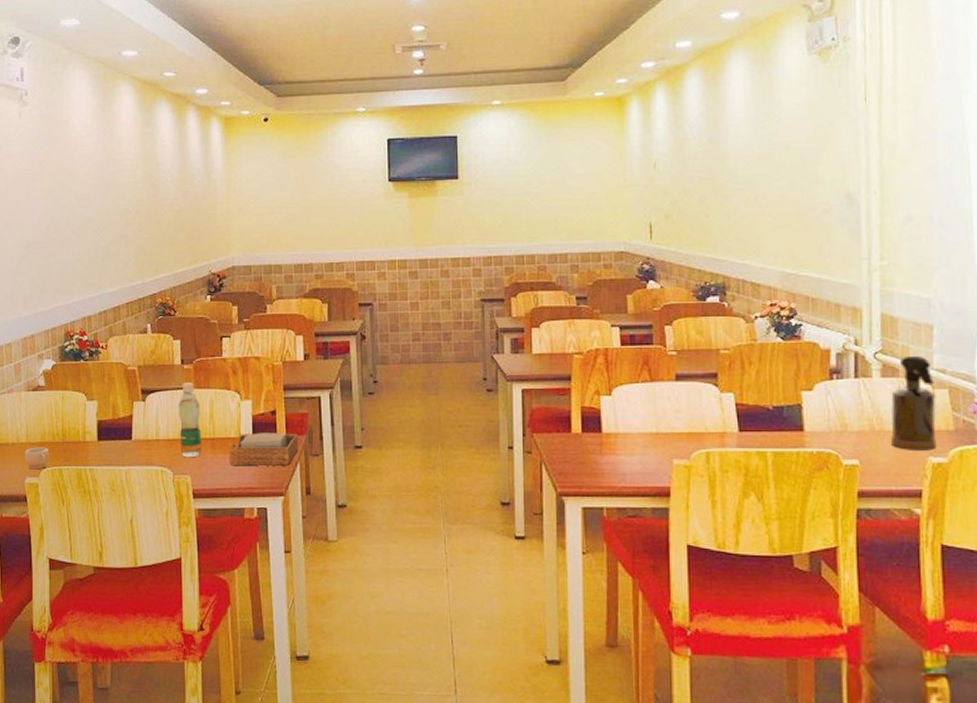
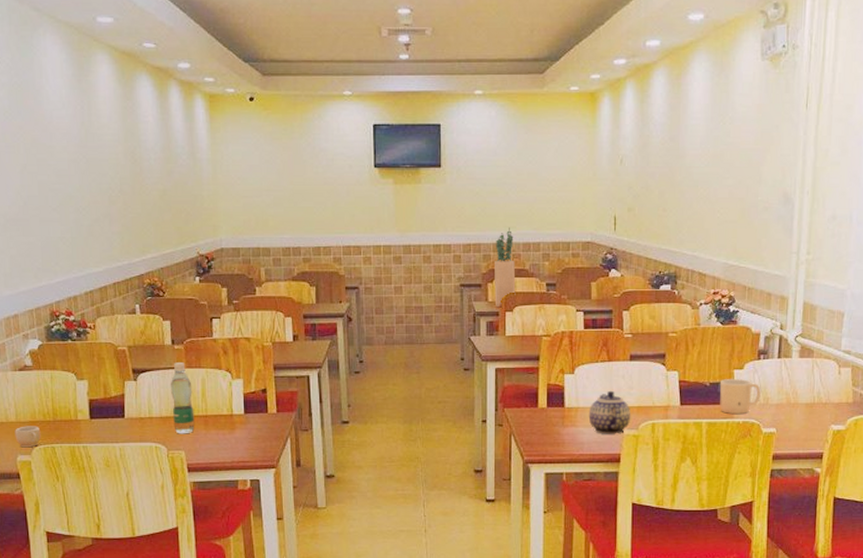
napkin holder: present [229,432,299,466] -> none [222,410,289,440]
vase: none [518,239,542,324] -> present [494,228,516,308]
teapot: none [630,414,681,464] -> present [588,390,631,434]
mug: none [785,402,837,442] -> present [719,379,761,414]
spray bottle: present [891,356,937,451] -> none [803,340,841,420]

